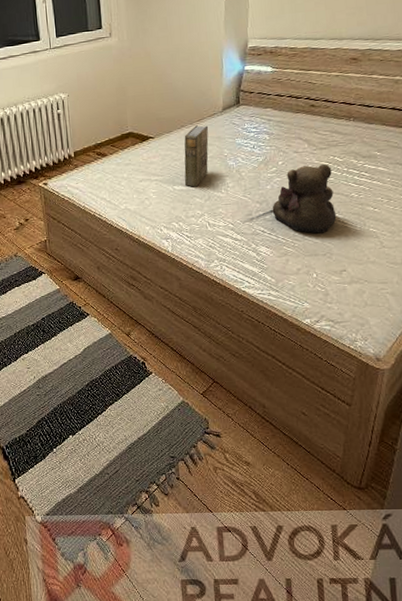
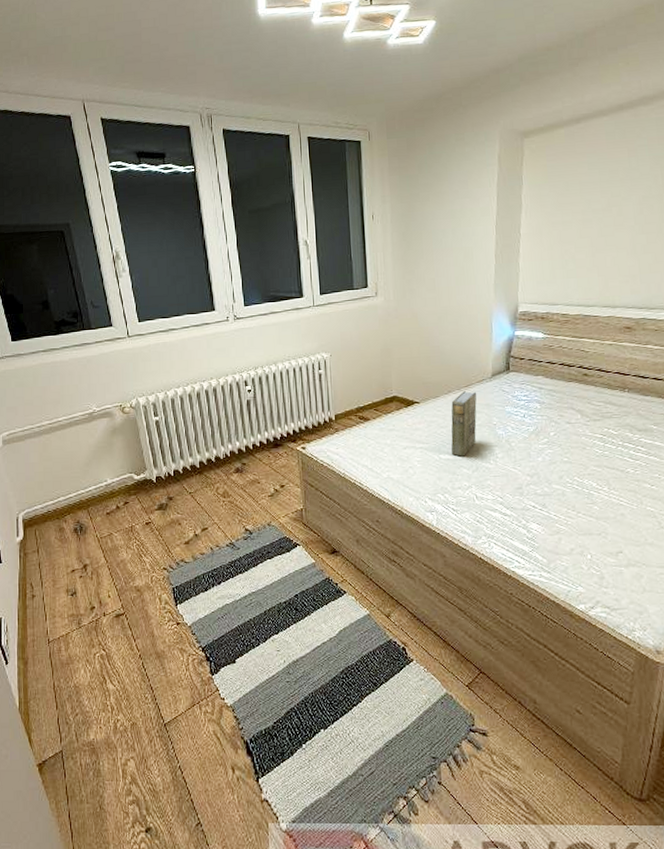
teddy bear: present [272,164,337,234] -> none [543,437,612,511]

